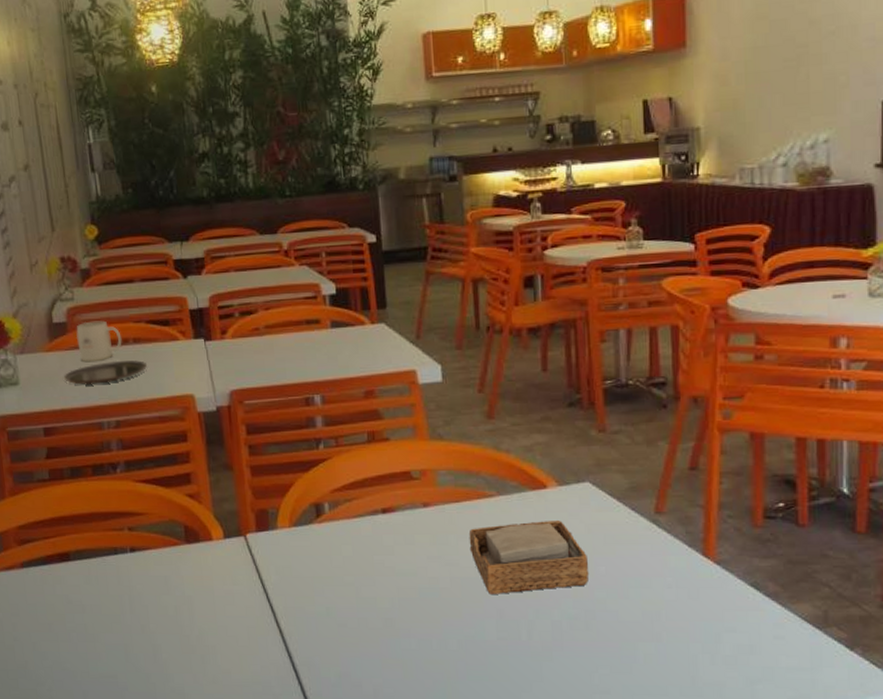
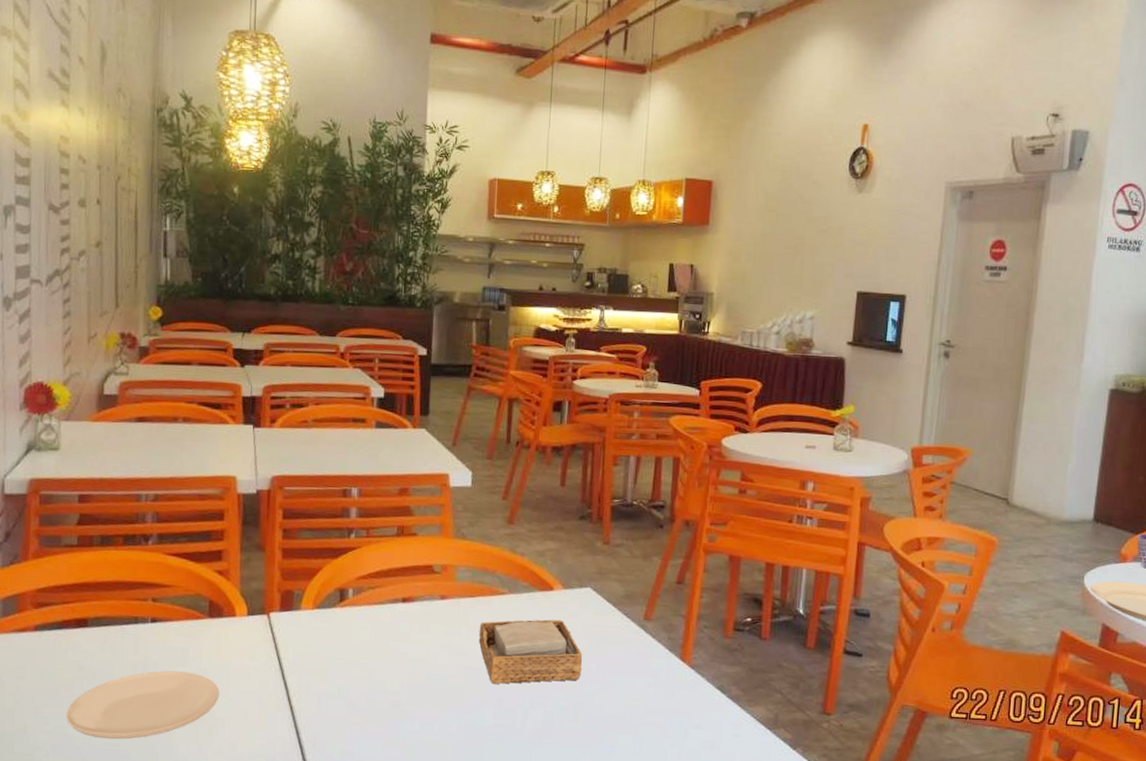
plate: none [62,600,207,672] -> present [66,670,220,740]
plate: present [64,360,148,386] -> none [108,436,194,458]
mug: present [76,320,122,363] -> none [126,396,172,437]

